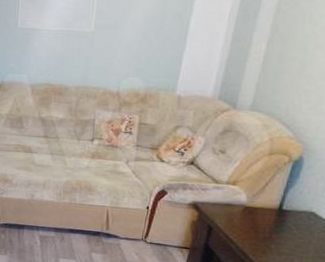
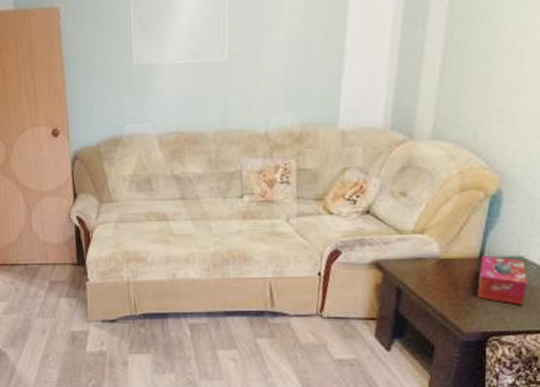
tissue box: none [273,207,316,251] -> present [477,255,527,305]

